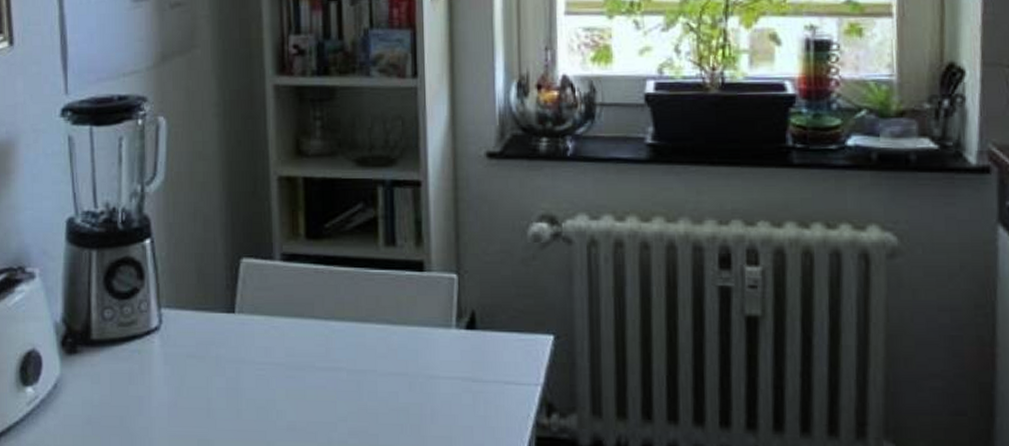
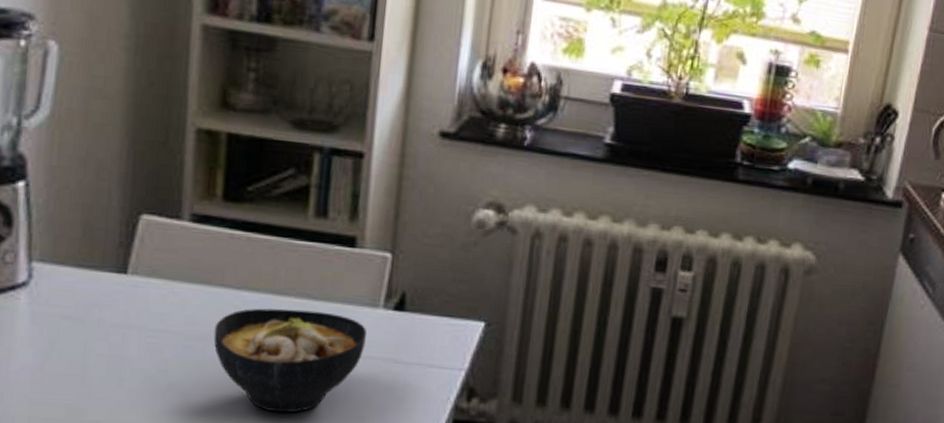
bowl: none [310,335,445,437] -> present [213,308,368,413]

